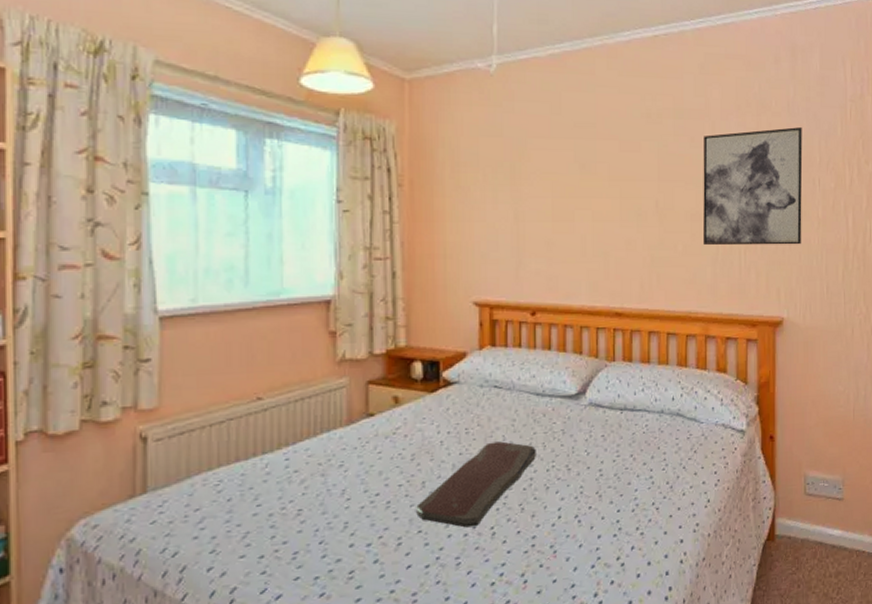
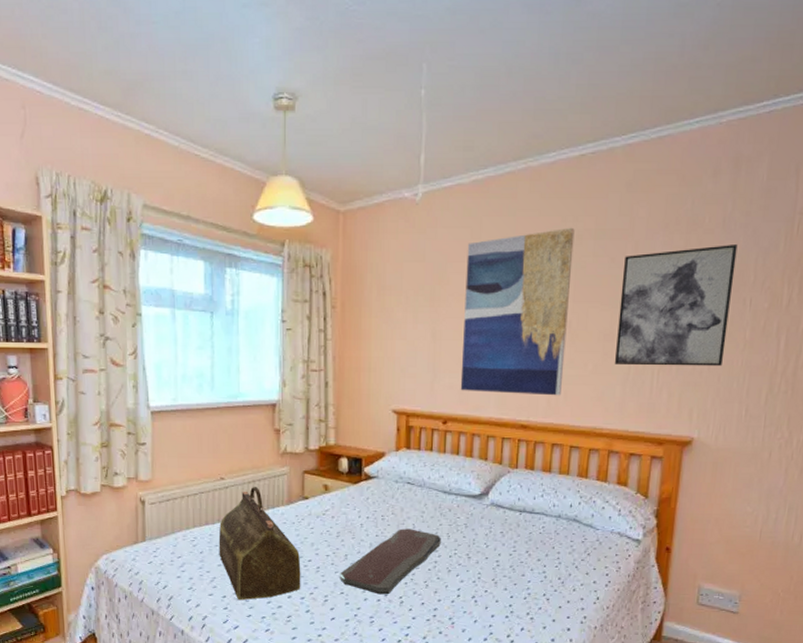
handbag: none [254,405,367,559] -> present [218,486,301,601]
wall art: none [547,105,655,280] -> present [460,227,575,396]

